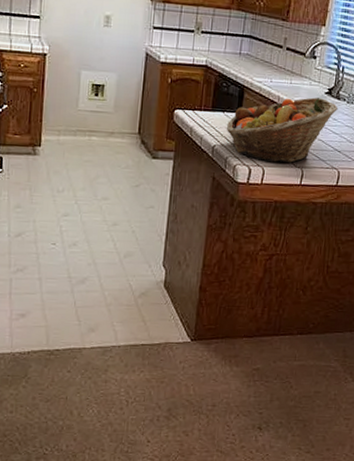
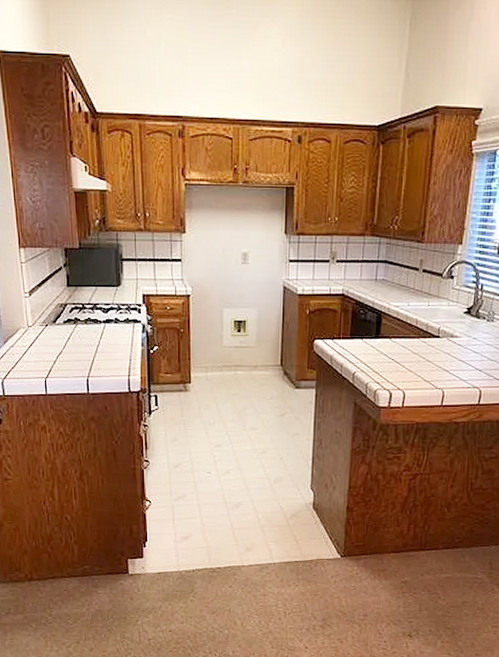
fruit basket: present [226,97,339,163] -> none [365,318,478,386]

